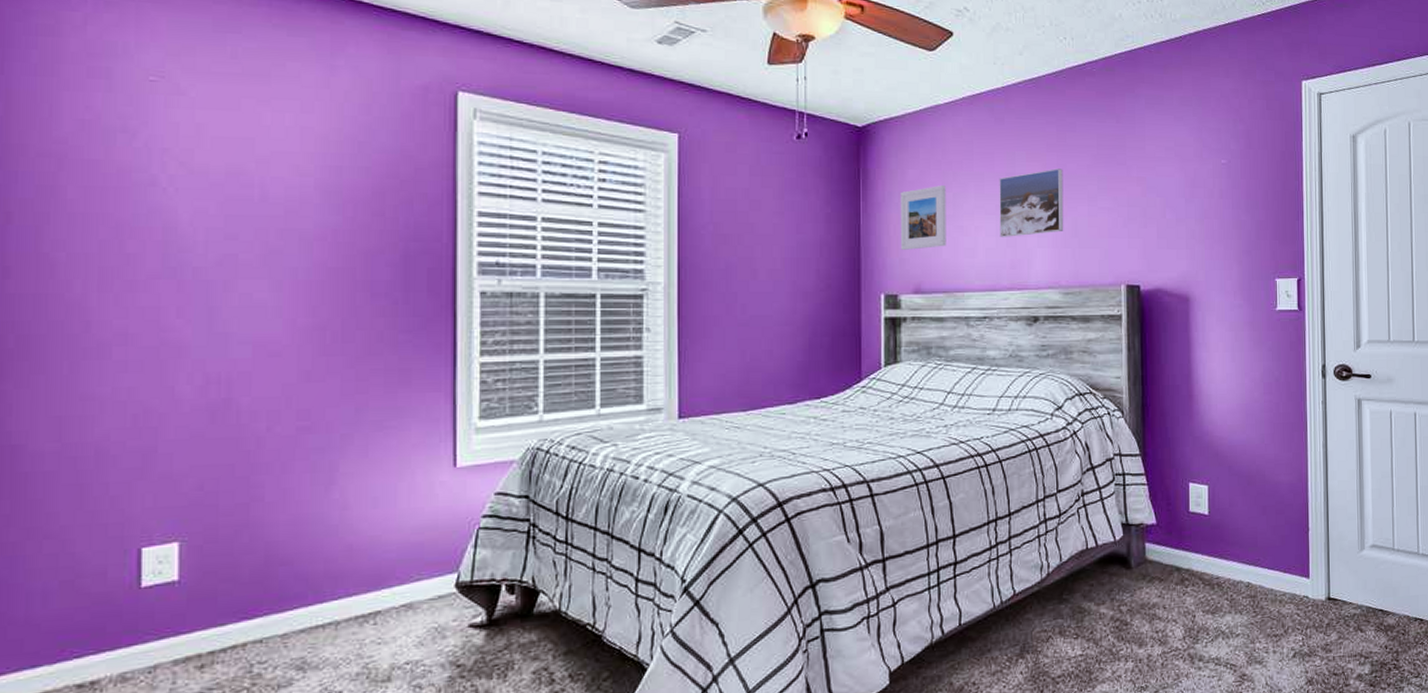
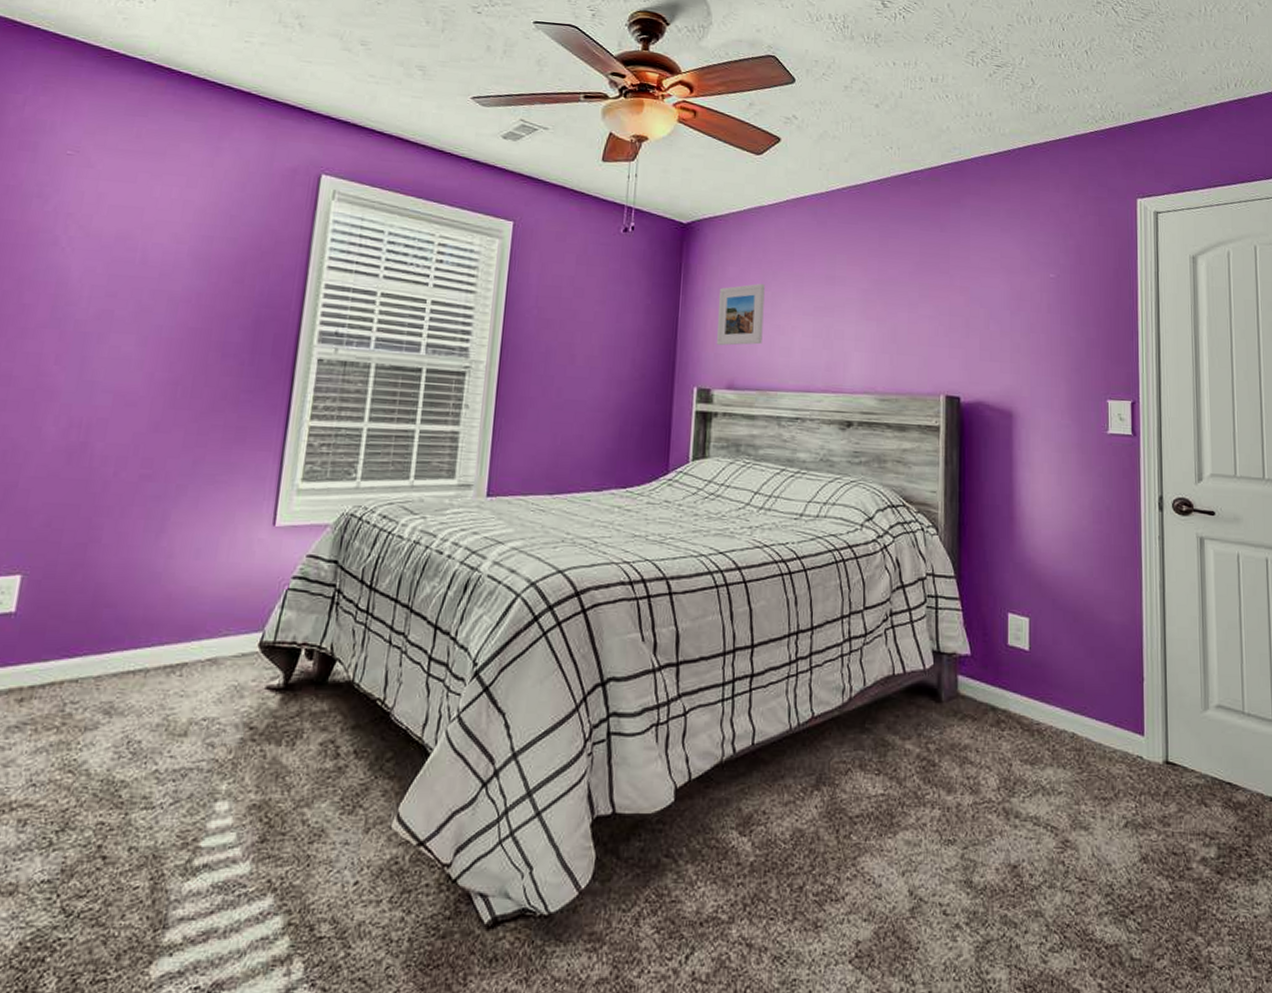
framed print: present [999,169,1064,237] -> none [816,273,884,339]

